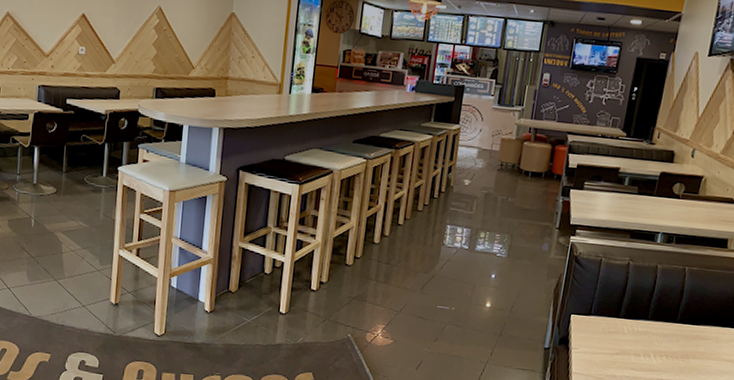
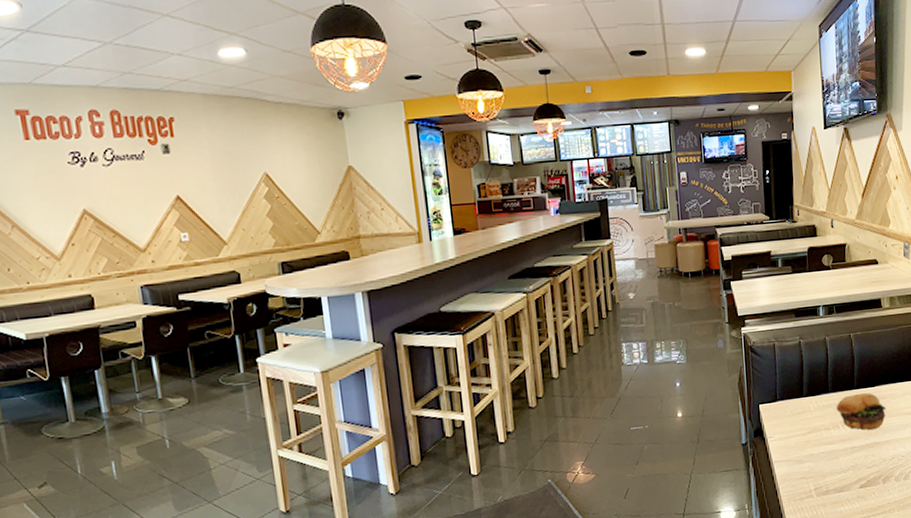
hamburger: none [651,327,707,367] -> present [836,392,887,430]

